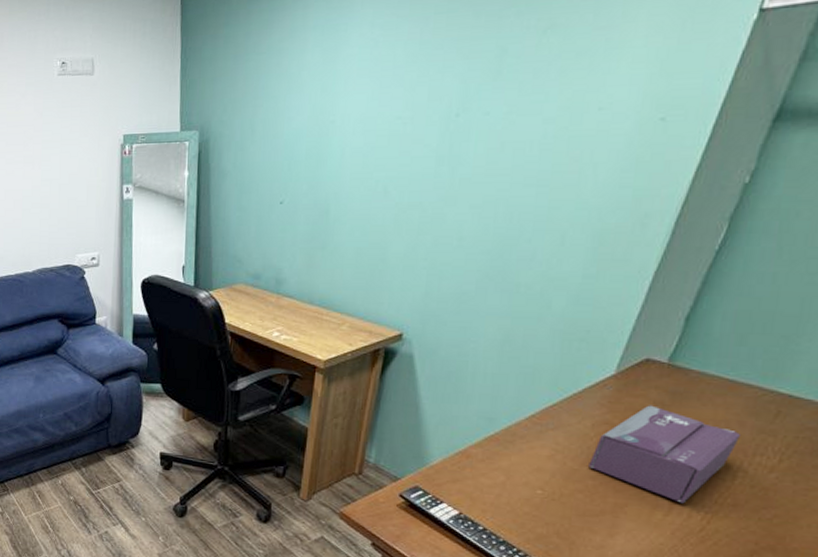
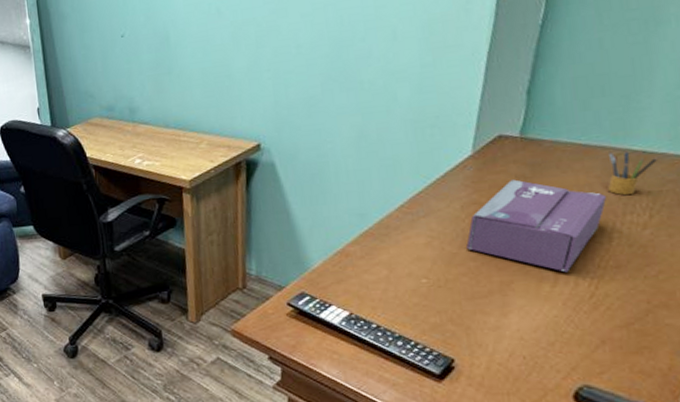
pencil box: none [744,389,804,437] -> present [608,148,659,196]

